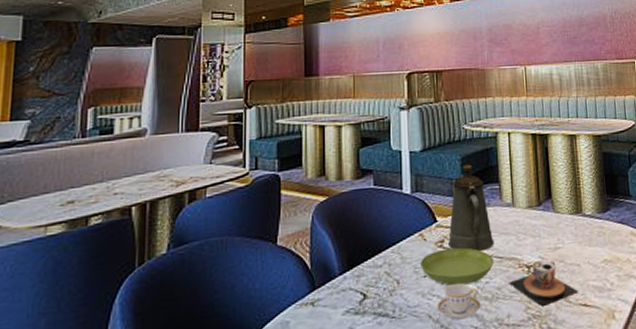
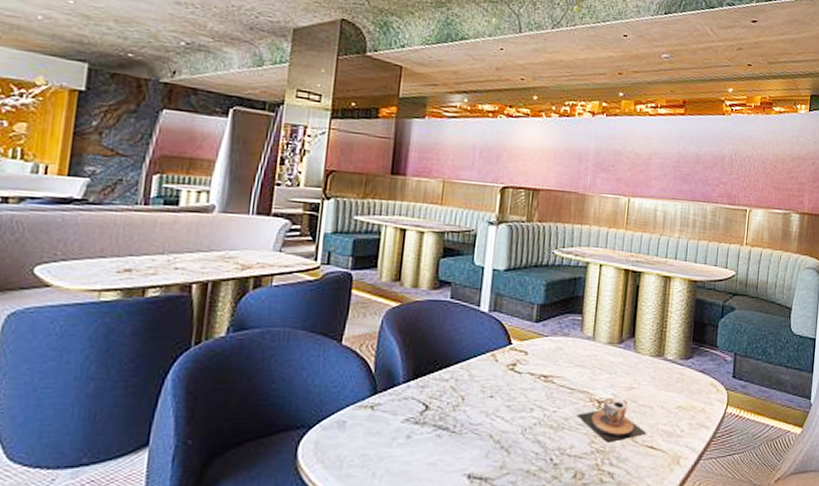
saucer: present [421,247,494,285] -> none [488,372,565,411]
teacup: present [437,282,481,320] -> none [499,407,545,444]
coffee pot: present [448,164,494,251] -> none [520,291,568,379]

